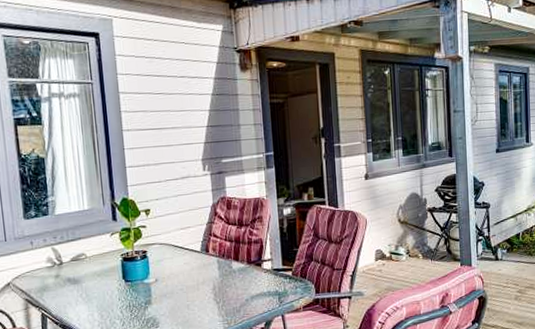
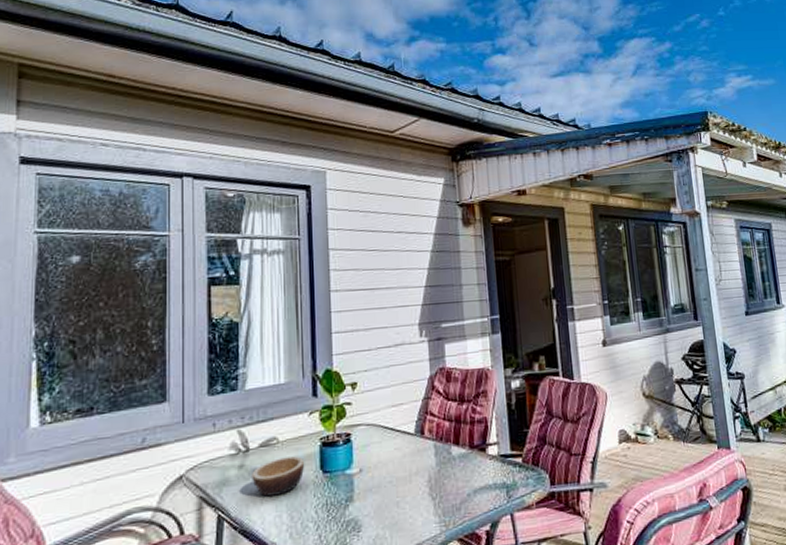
bowl: none [66,268,110,300] -> present [252,456,305,497]

